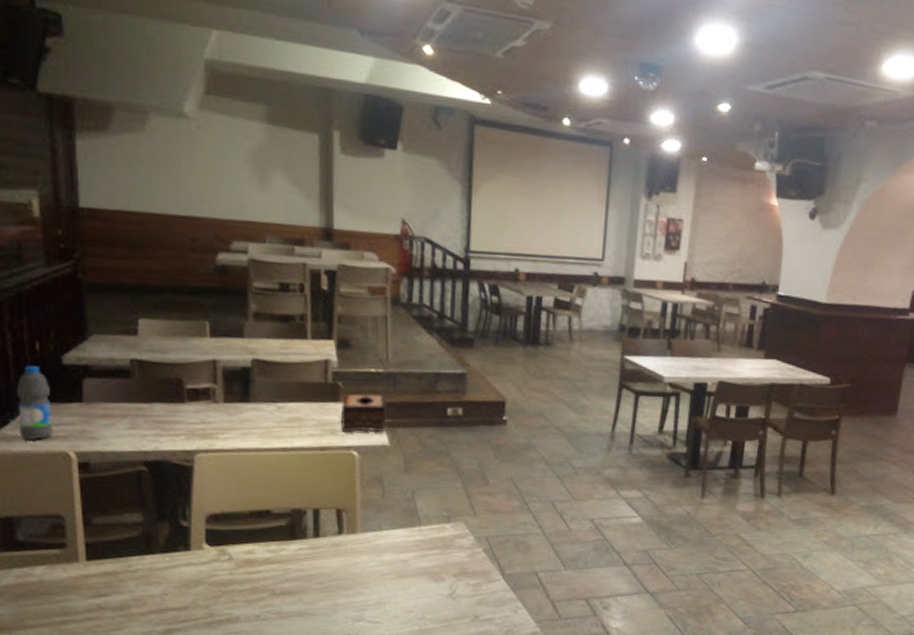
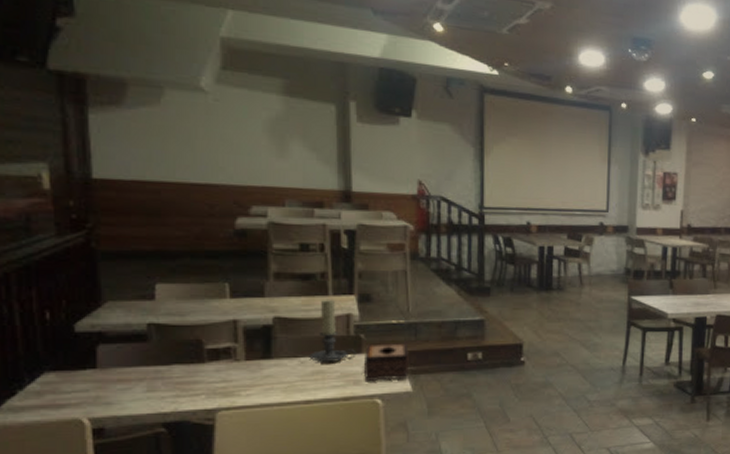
water bottle: present [16,365,54,440] -> none [24,335,66,409]
candle holder: none [287,342,334,411] -> present [309,299,357,364]

